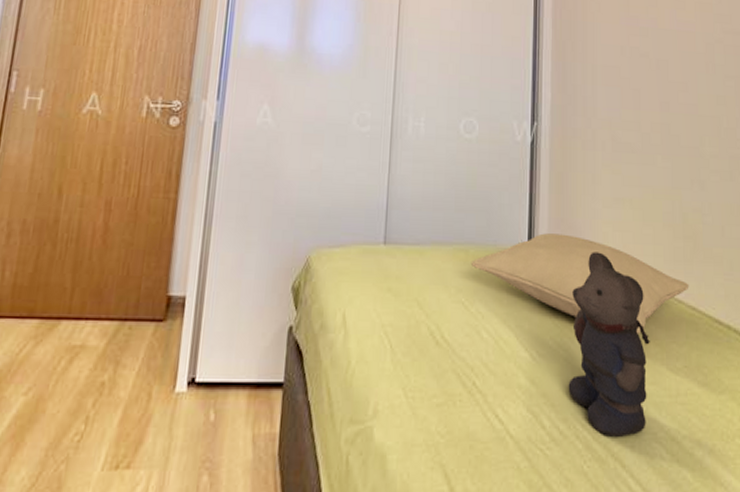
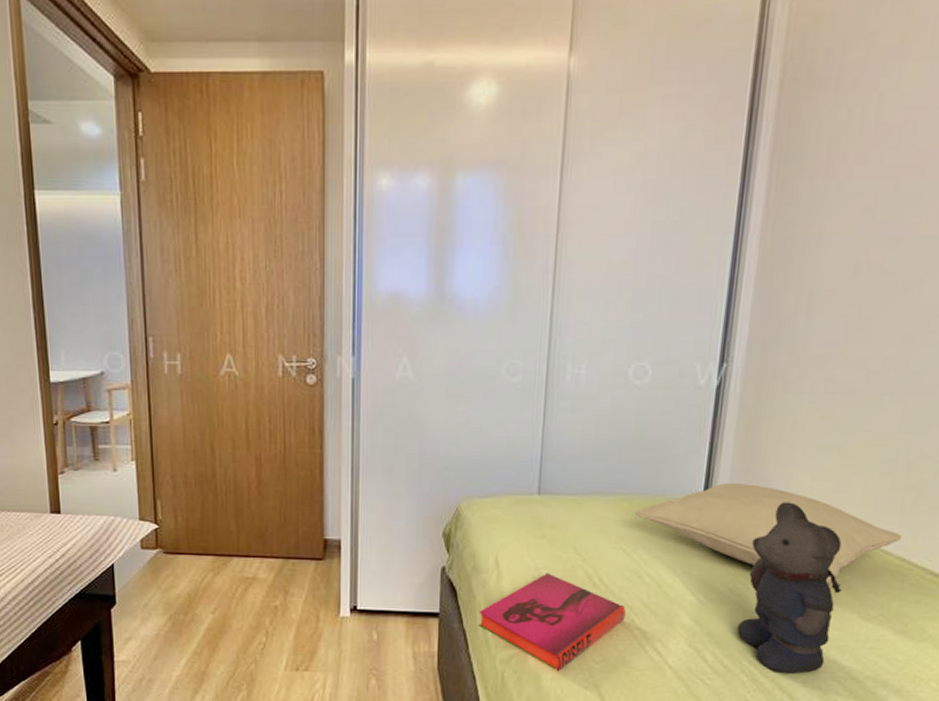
hardback book: none [324,330,467,450] -> present [478,573,626,672]

